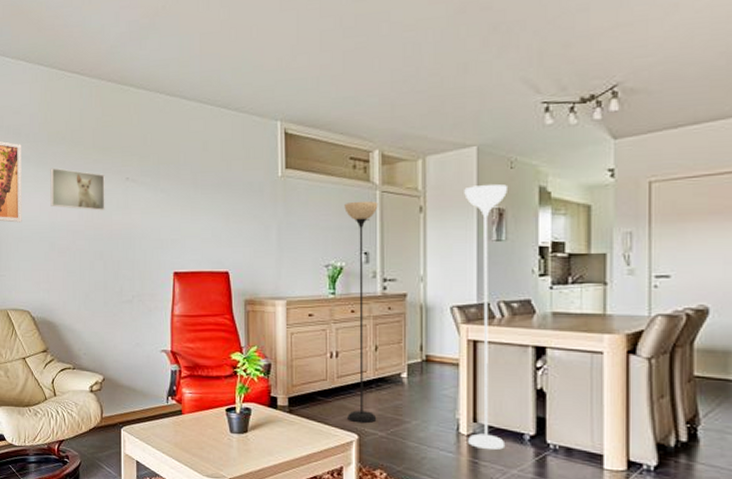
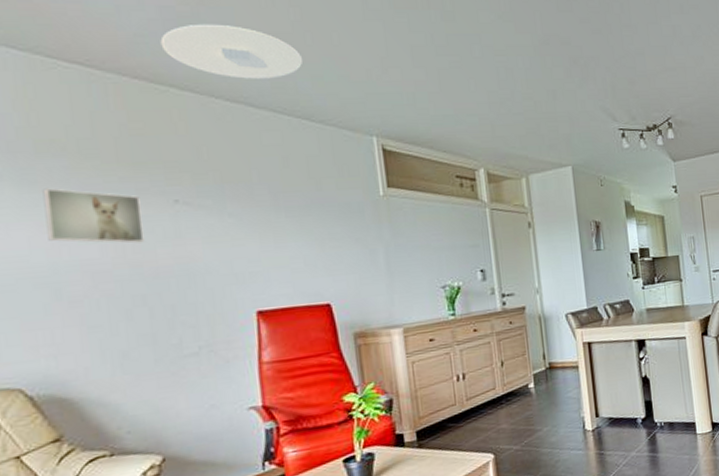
ceiling light: none [127,30,227,76] -> present [160,24,303,79]
floor lamp: present [344,184,507,450] -> none [455,200,624,442]

